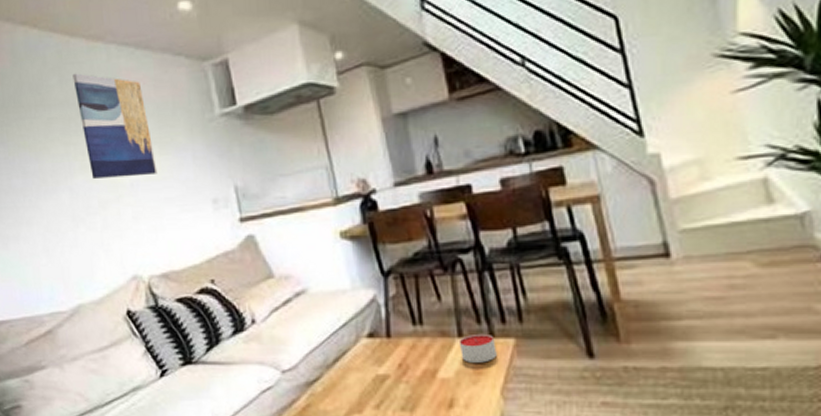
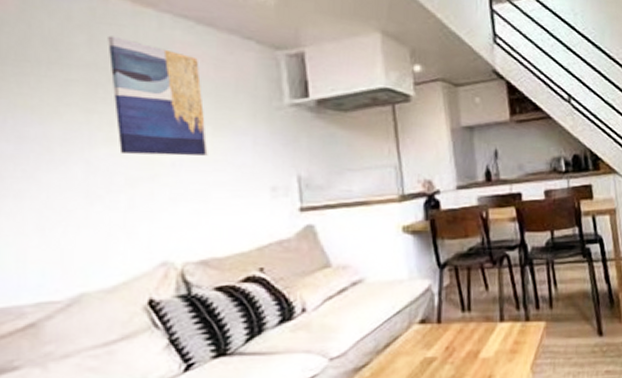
candle: present [458,333,497,363] -> none [500,318,530,343]

